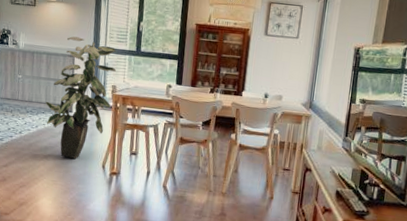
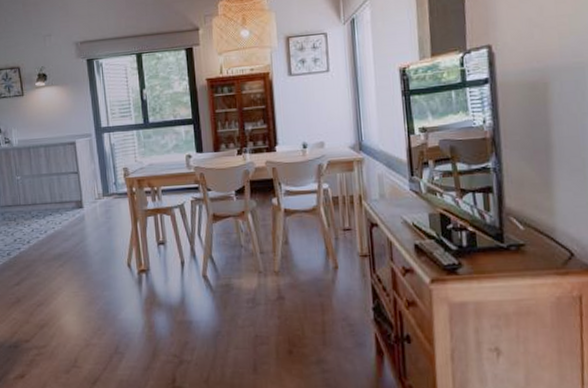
indoor plant: present [45,36,116,159] -> none [51,120,126,262]

